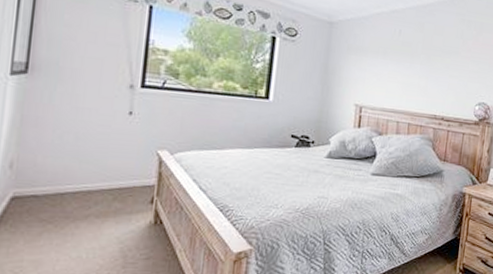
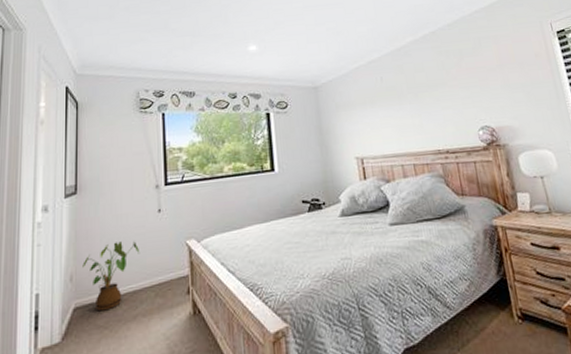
house plant: none [27,136,102,205] -> present [82,241,140,312]

